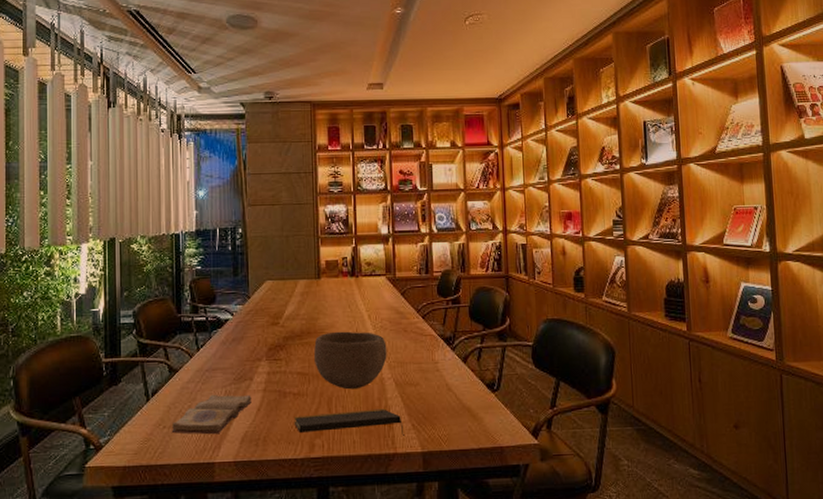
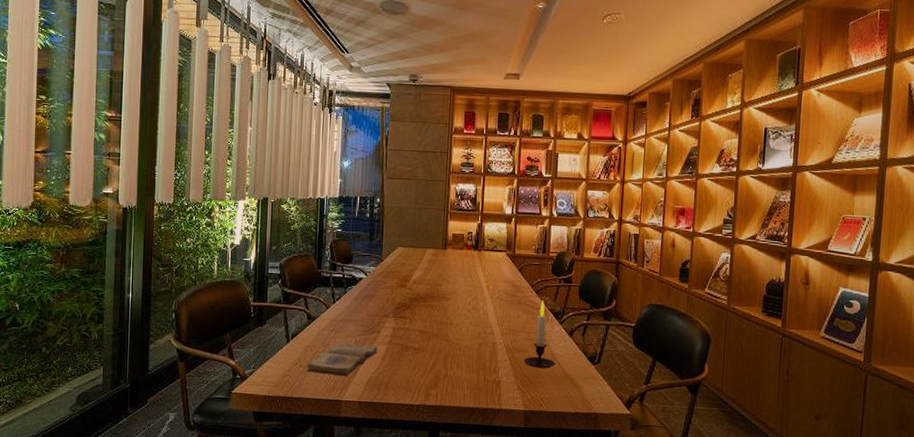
notepad: present [293,408,404,436] -> none [413,368,510,395]
bowl: present [314,331,387,390] -> none [435,297,501,350]
candle: none [416,325,451,403] -> present [523,300,556,369]

